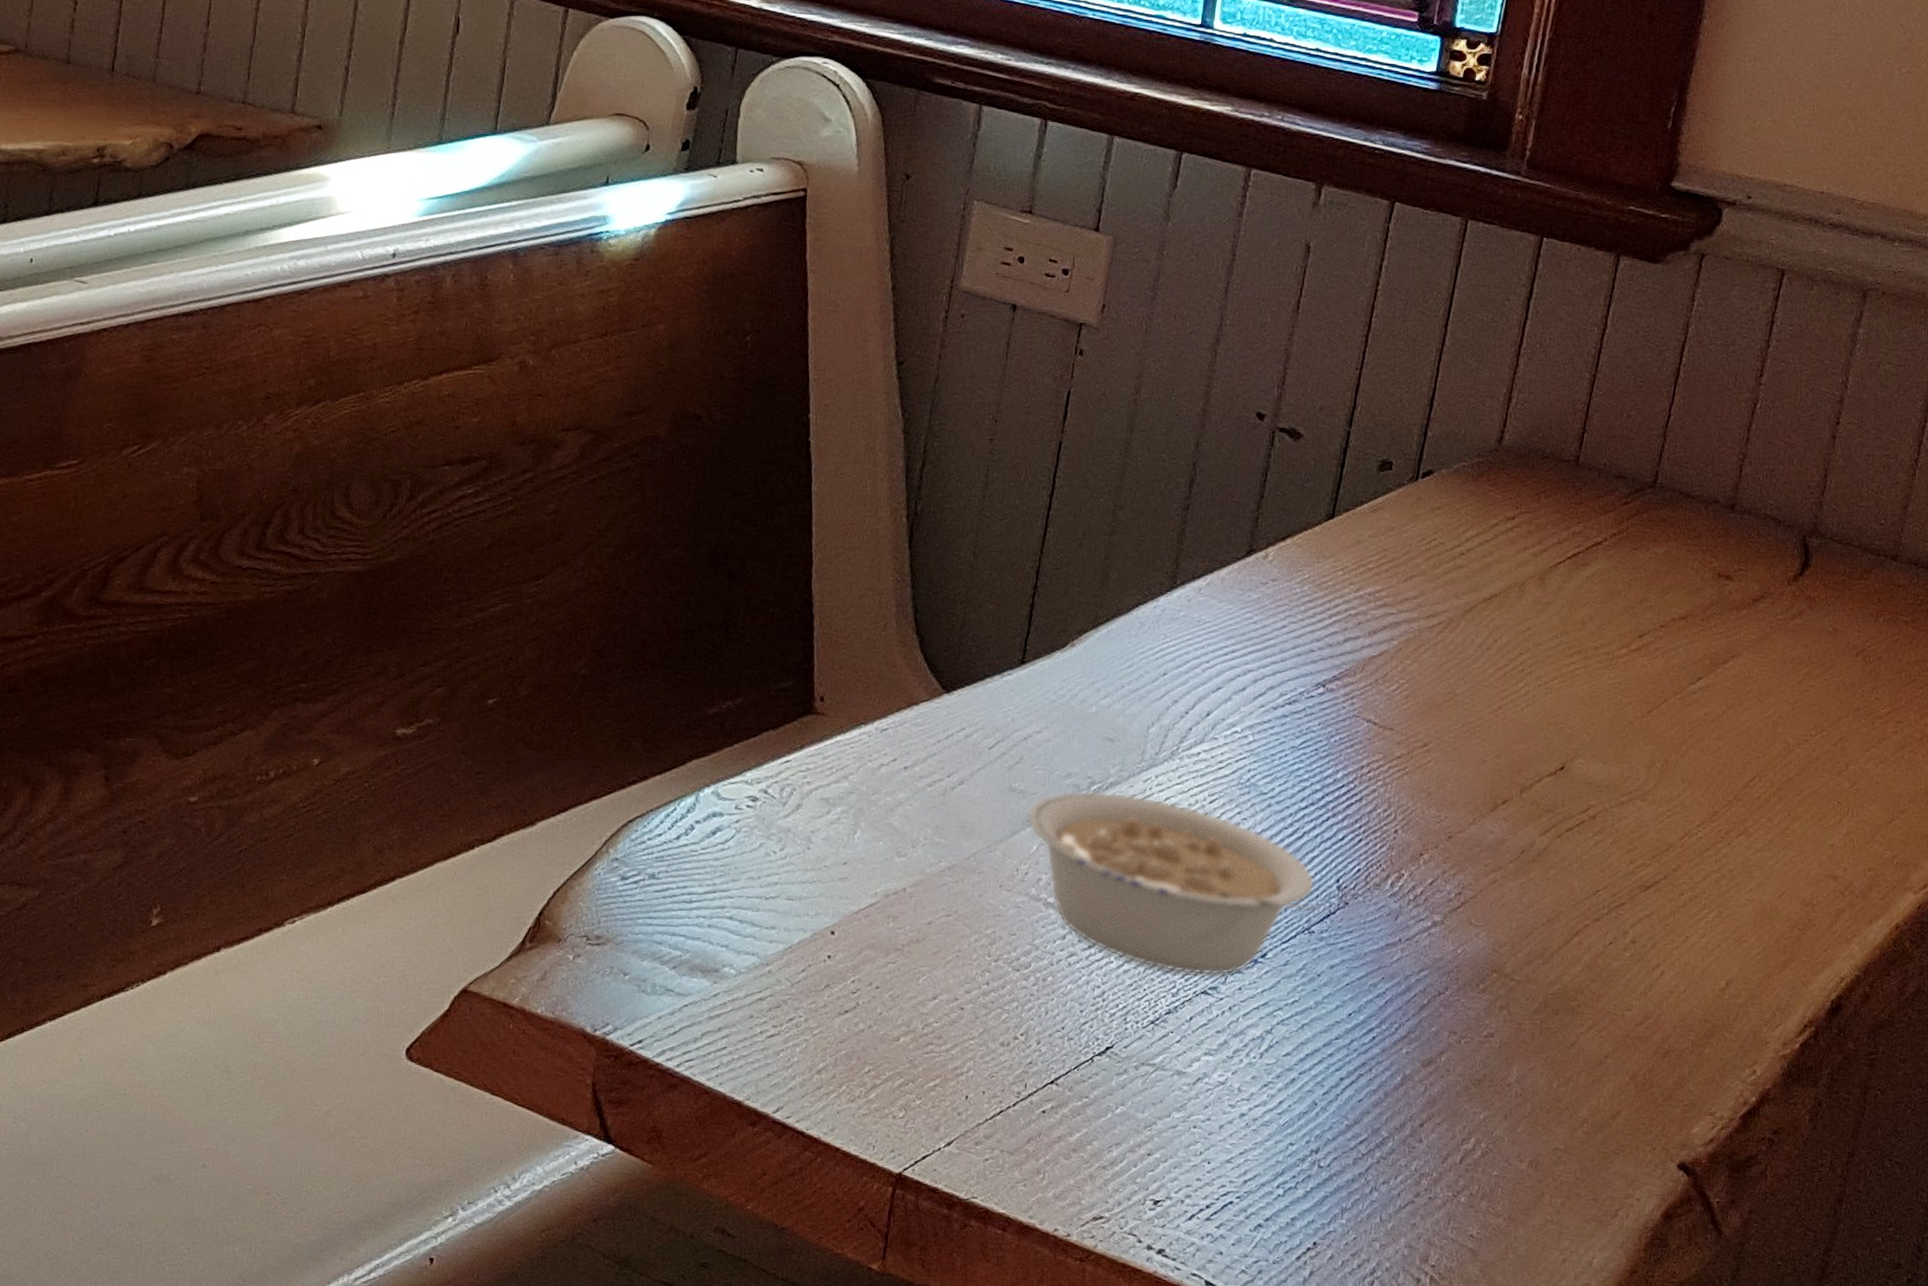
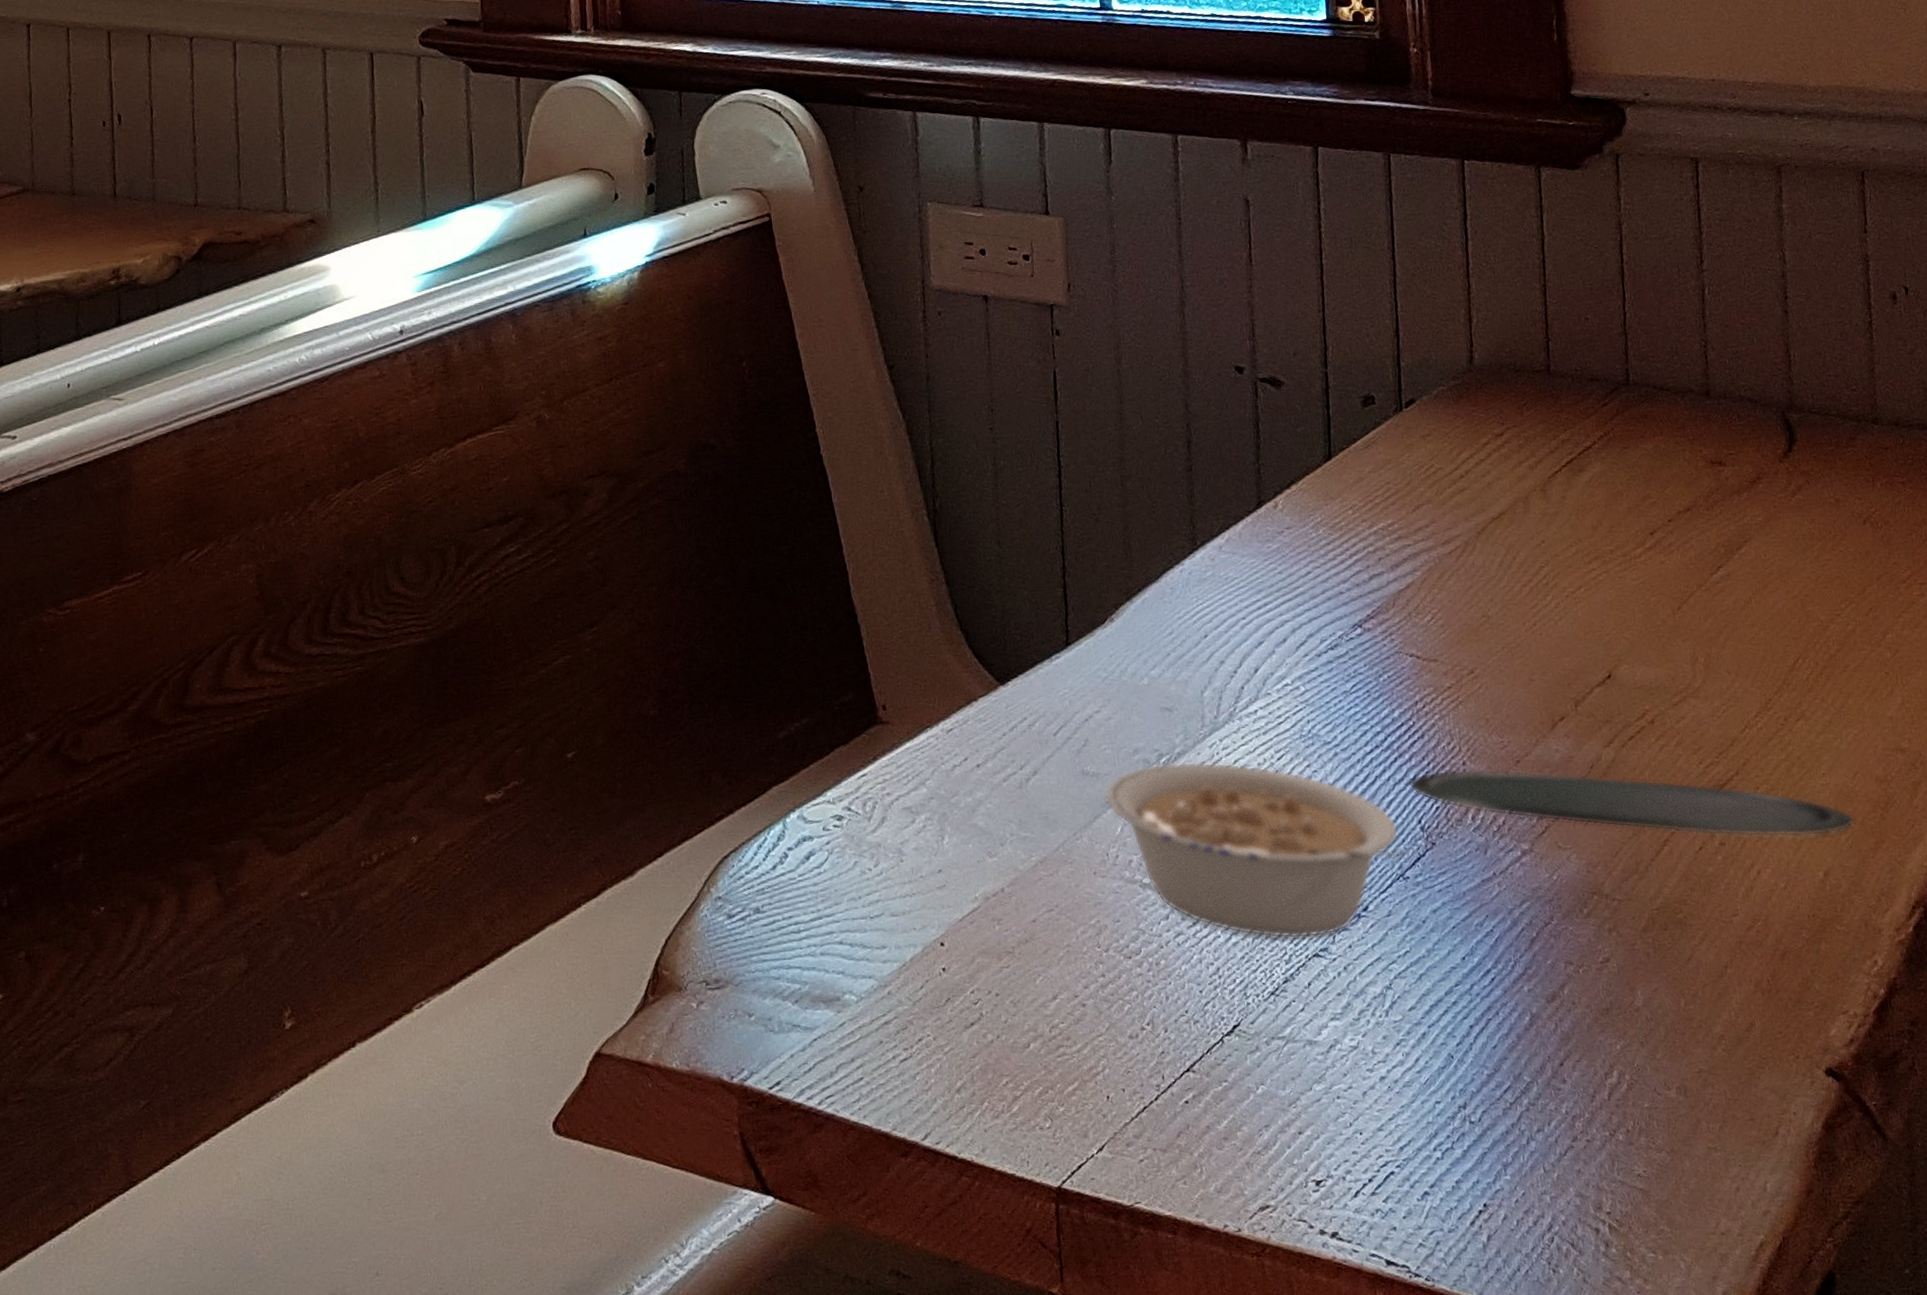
oval tray: none [1335,834,1771,947] -> present [1408,769,1856,838]

